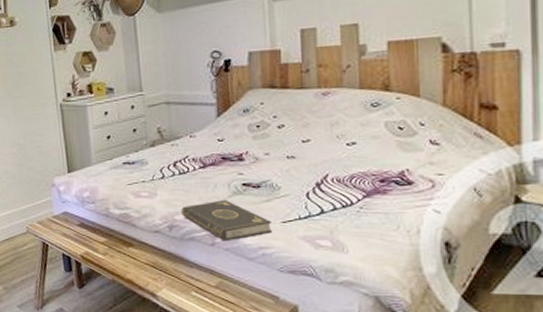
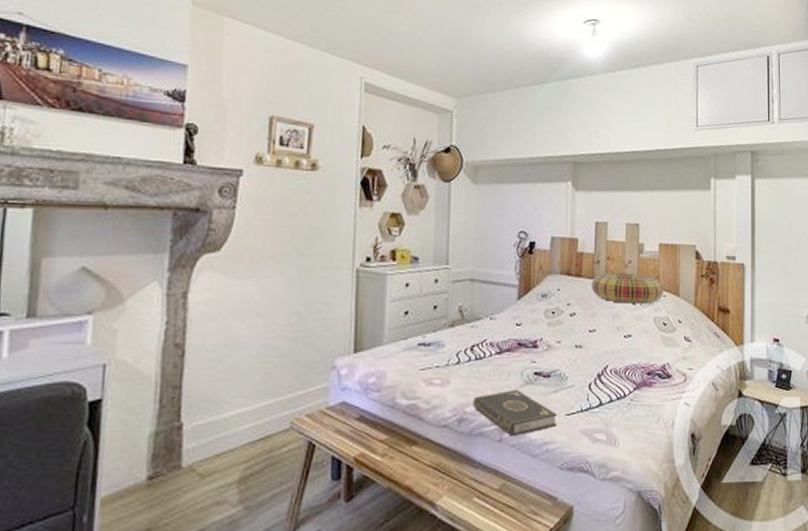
cushion: none [300,77,398,111] -> present [591,272,664,304]

